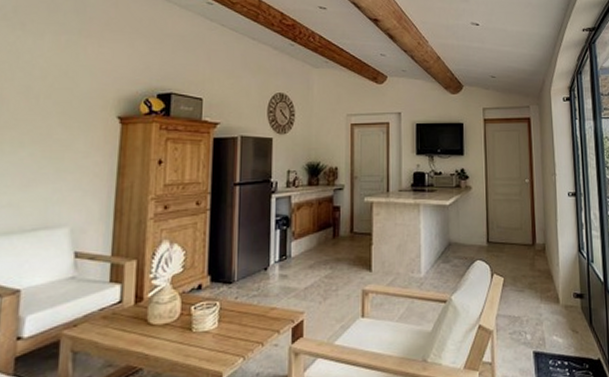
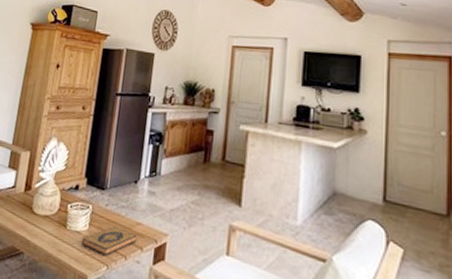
hardback book: none [212,317,273,348] -> present [82,226,138,256]

